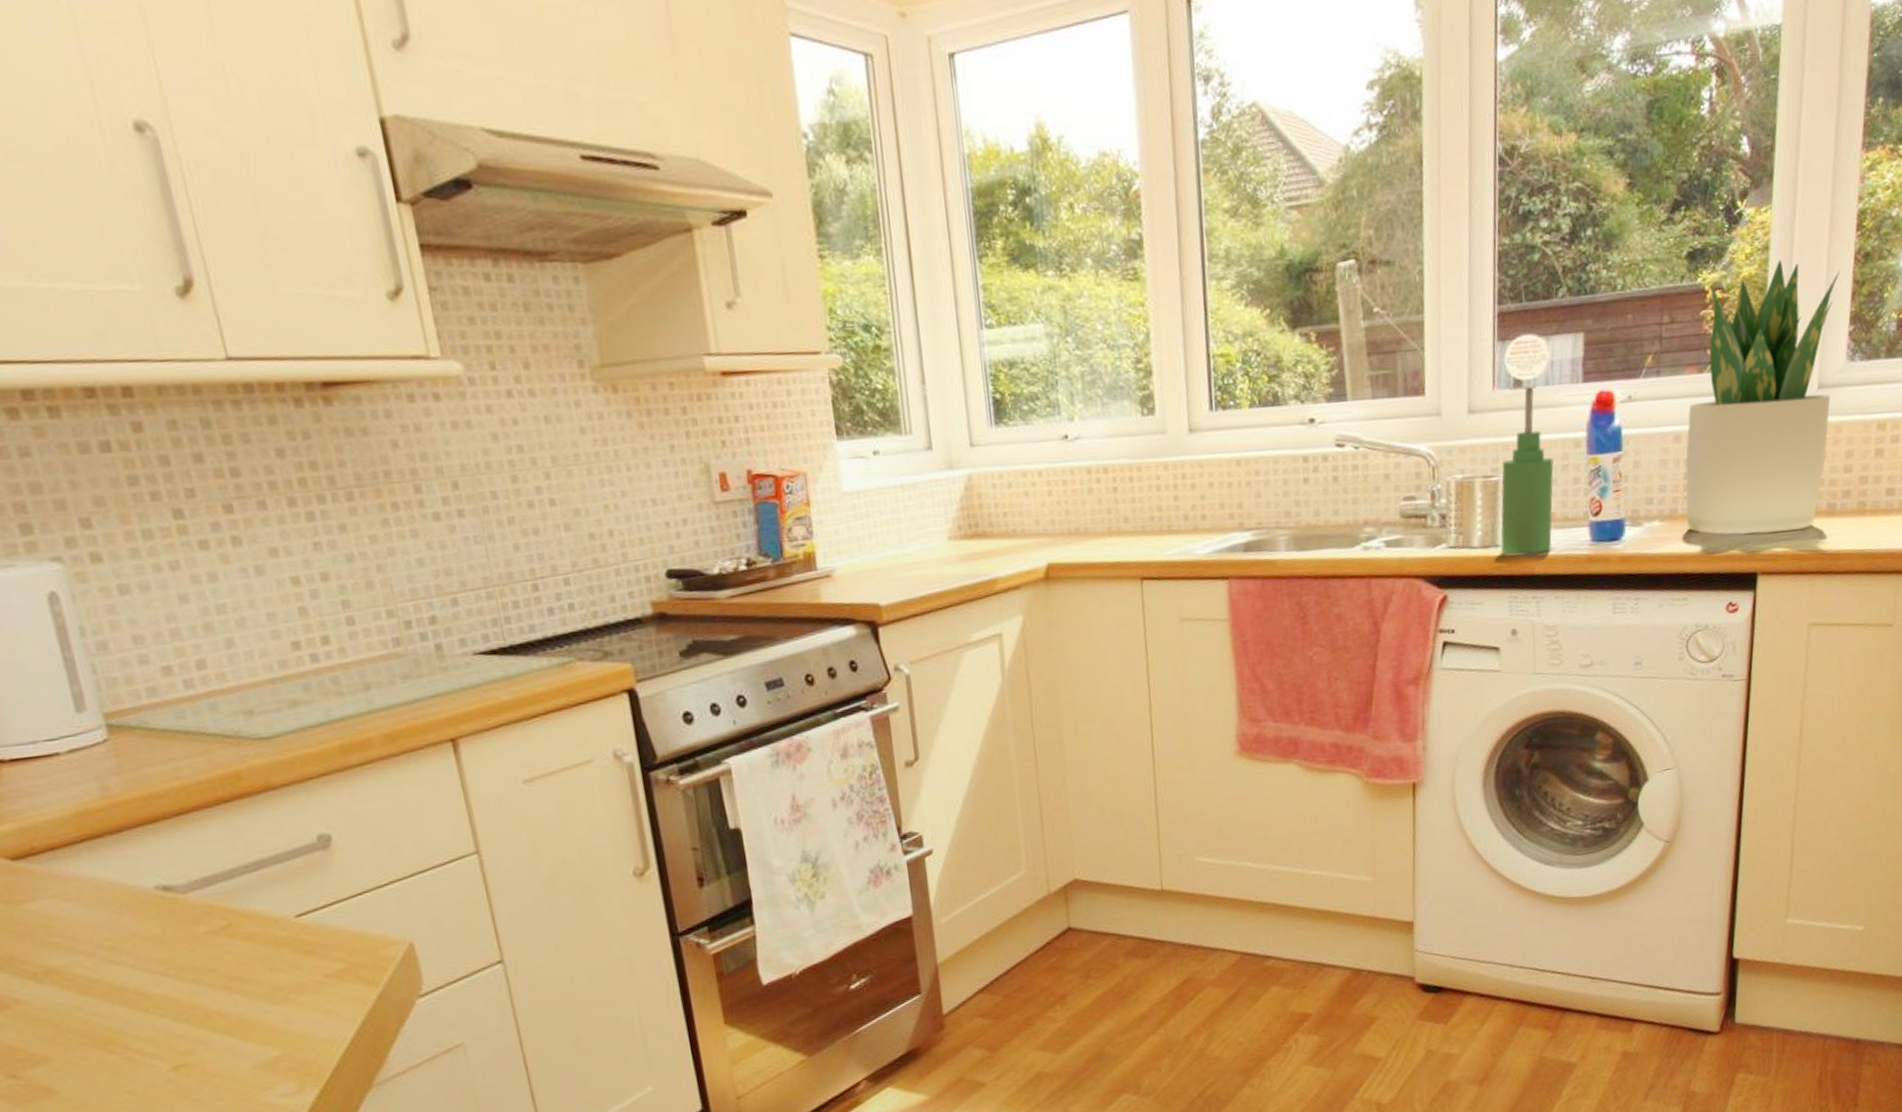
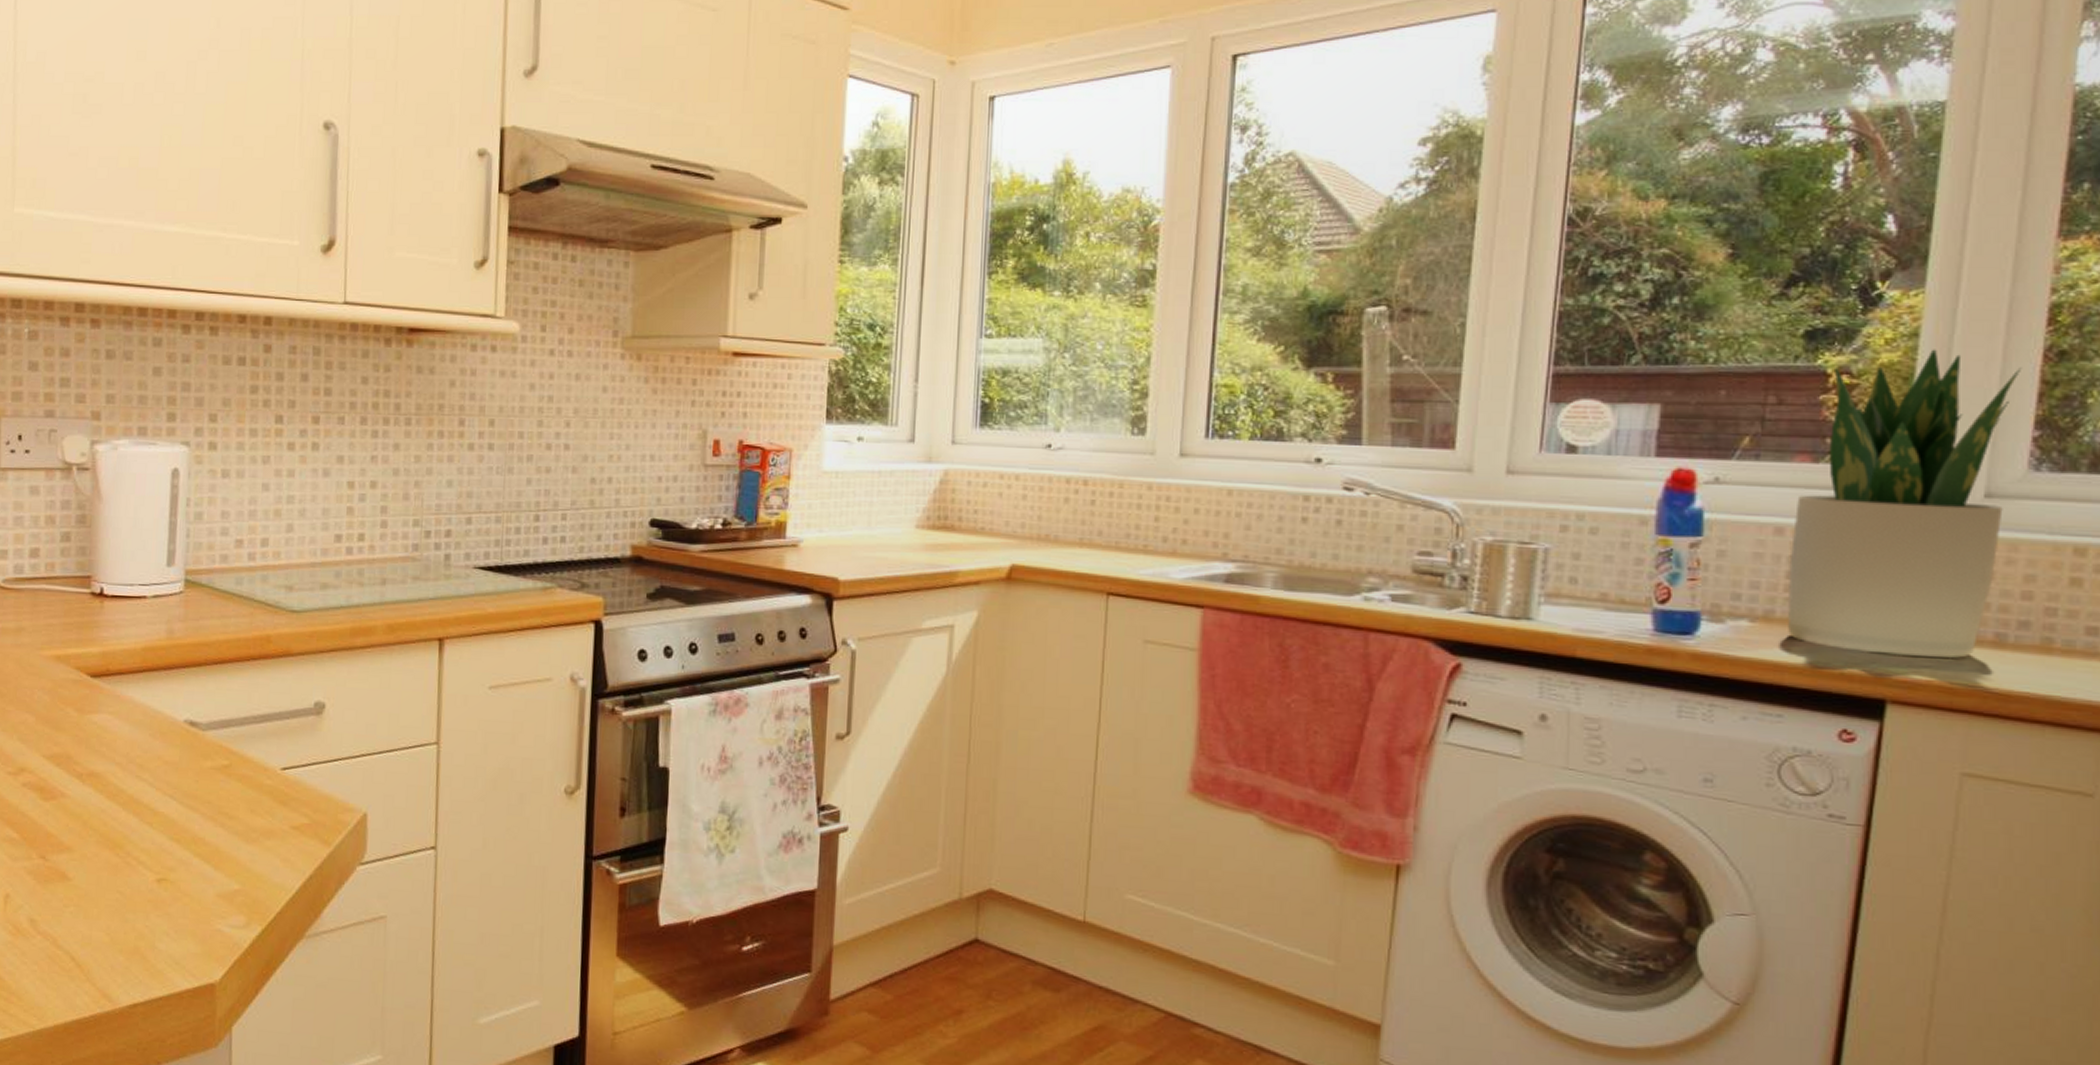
soap dispenser: present [1501,385,1554,555] -> none [1535,452,1610,635]

